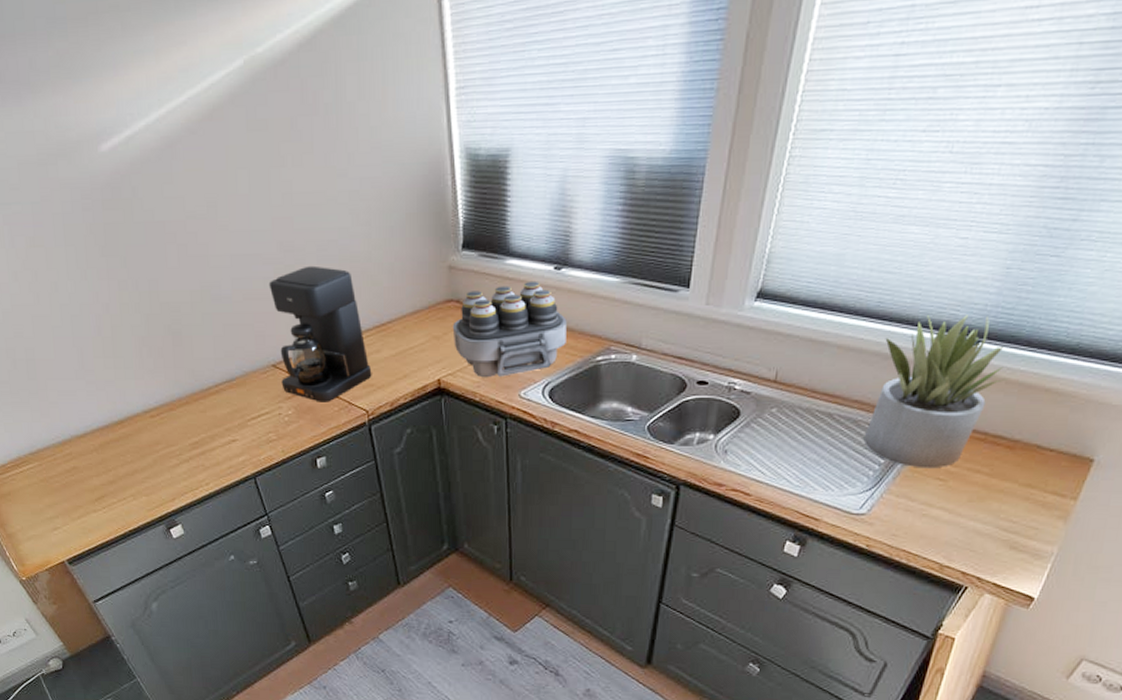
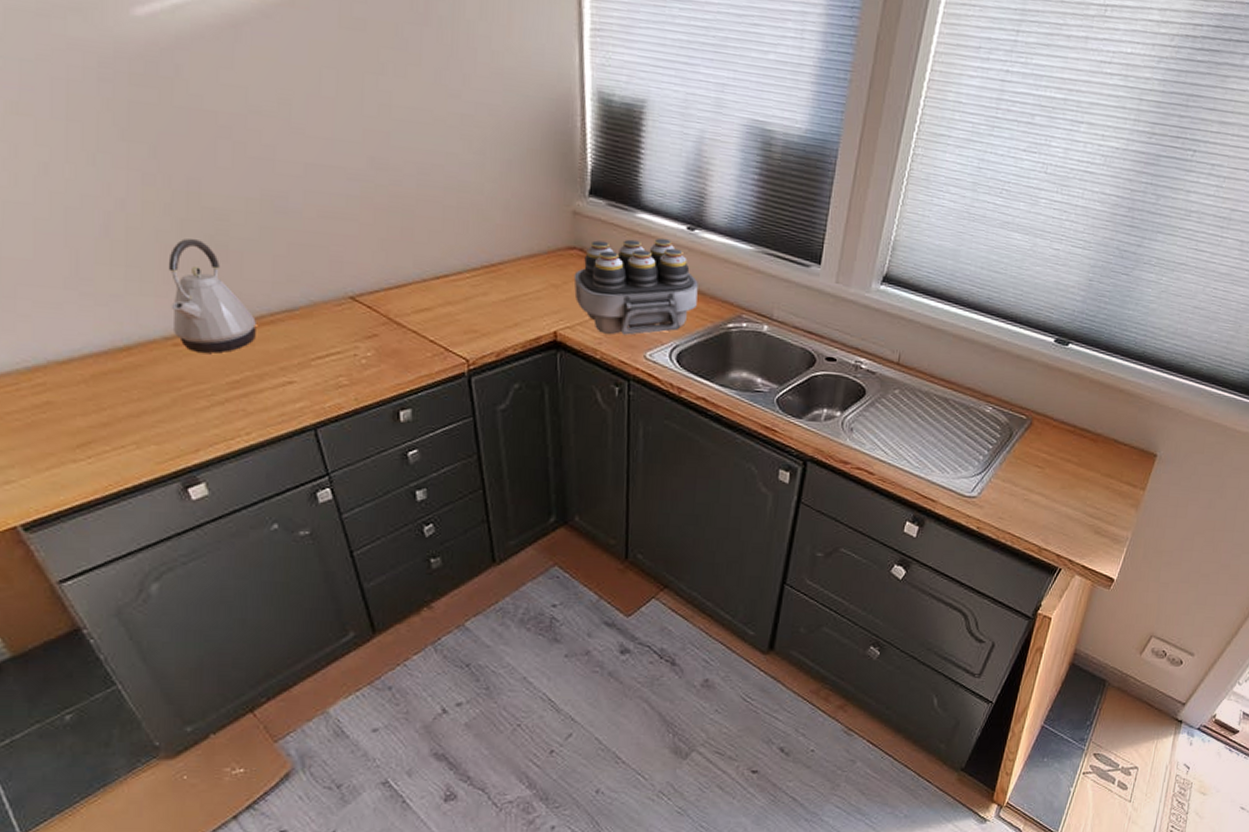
kettle: none [141,330,206,421] -> present [168,239,256,354]
coffee maker: present [269,265,372,402] -> none [353,189,476,346]
succulent plant: present [863,314,1007,469] -> none [975,313,1091,456]

